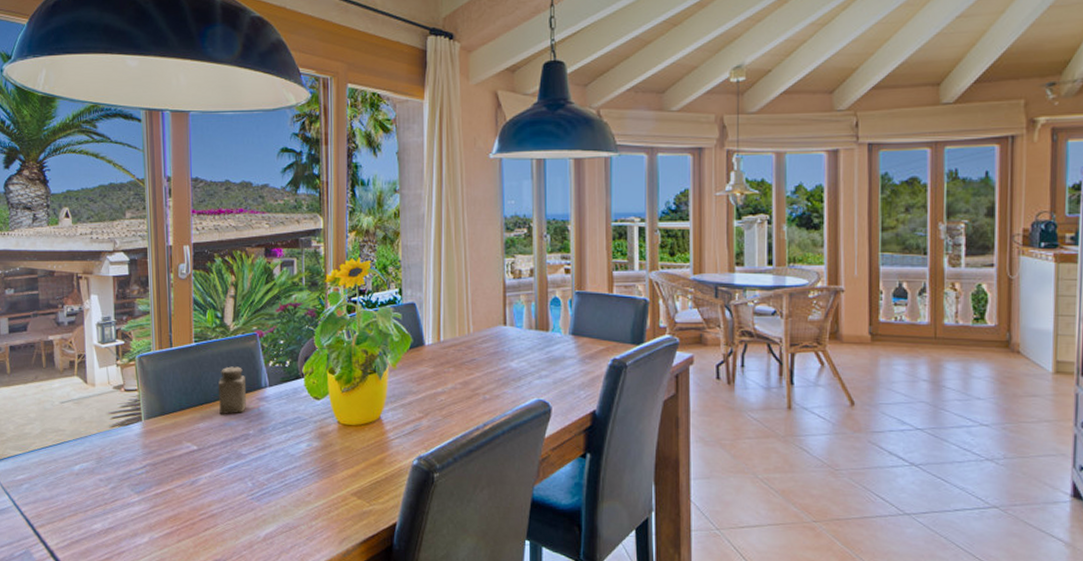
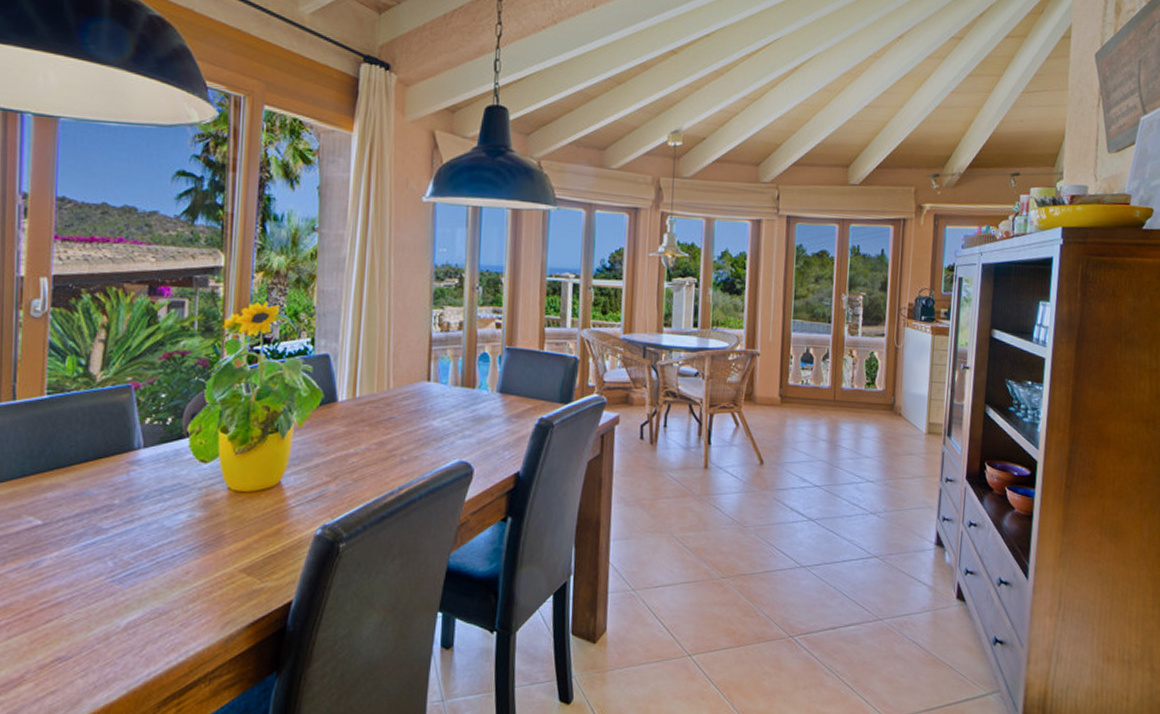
salt shaker: present [218,366,247,415] -> none [75,424,114,482]

